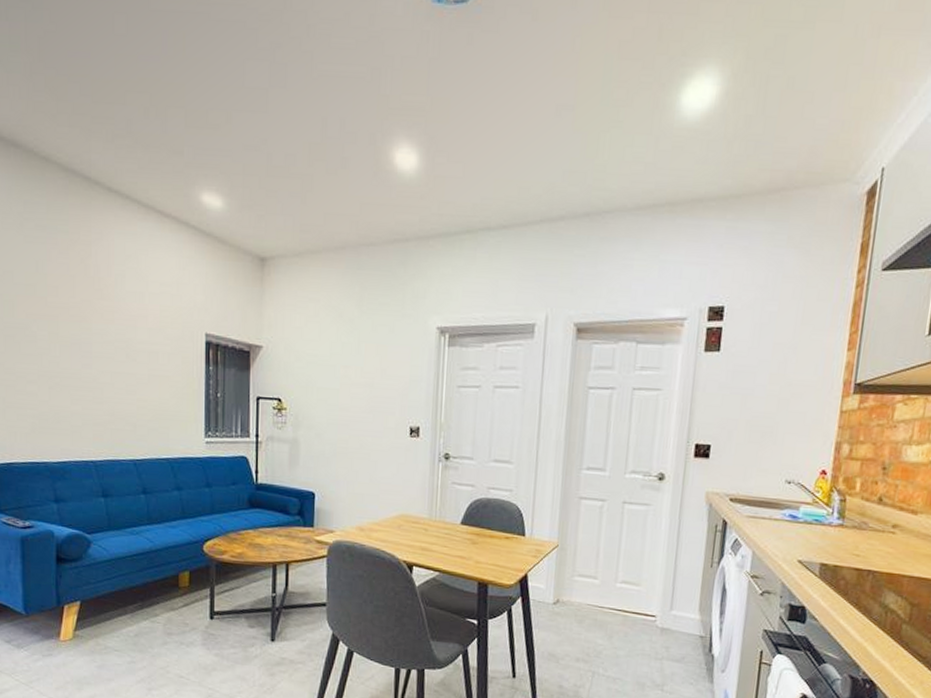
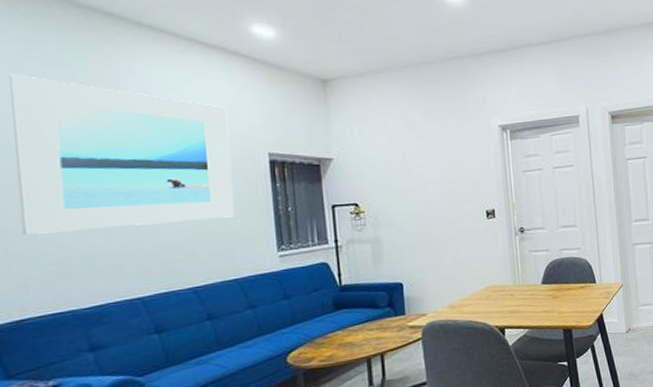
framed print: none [13,235,174,396] -> present [9,74,234,235]

